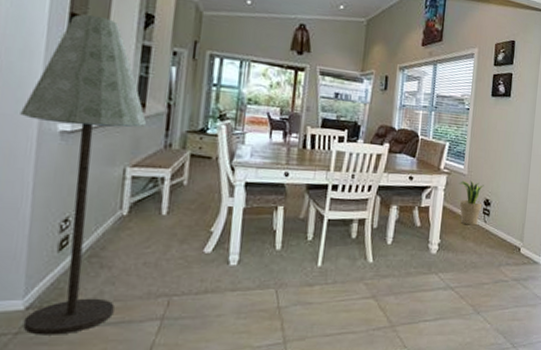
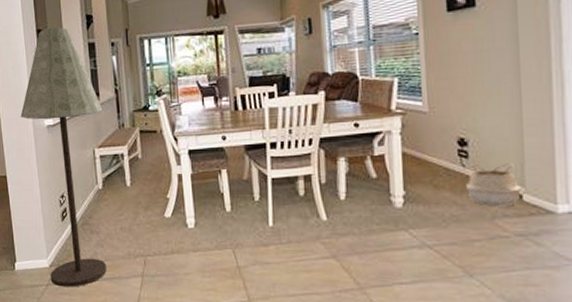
potted plant: present [458,180,484,226] -> none [418,118,456,172]
woven basket: none [484,221,520,257] -> present [465,163,521,207]

